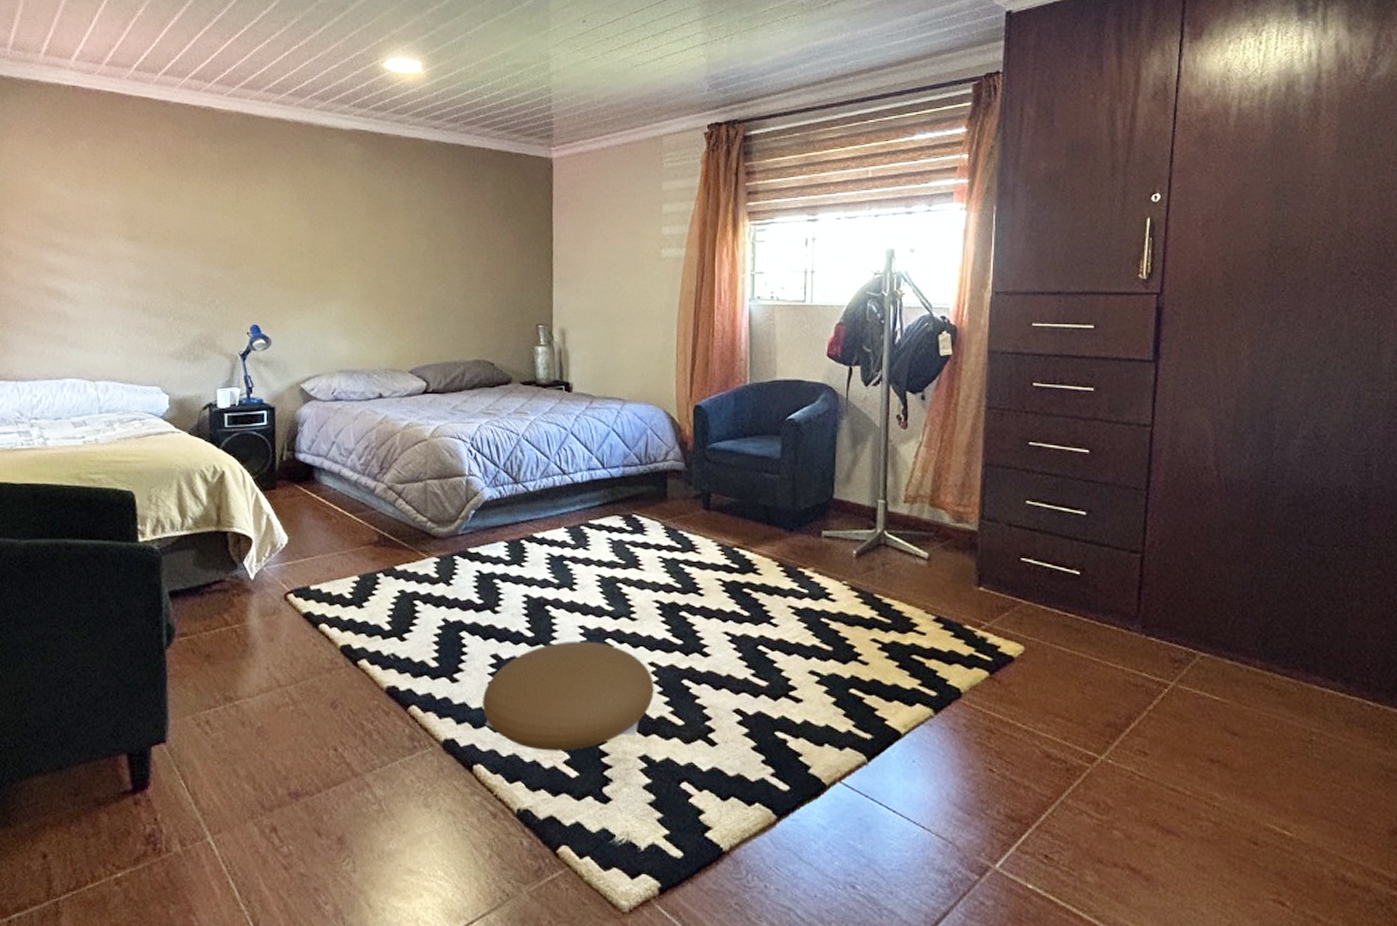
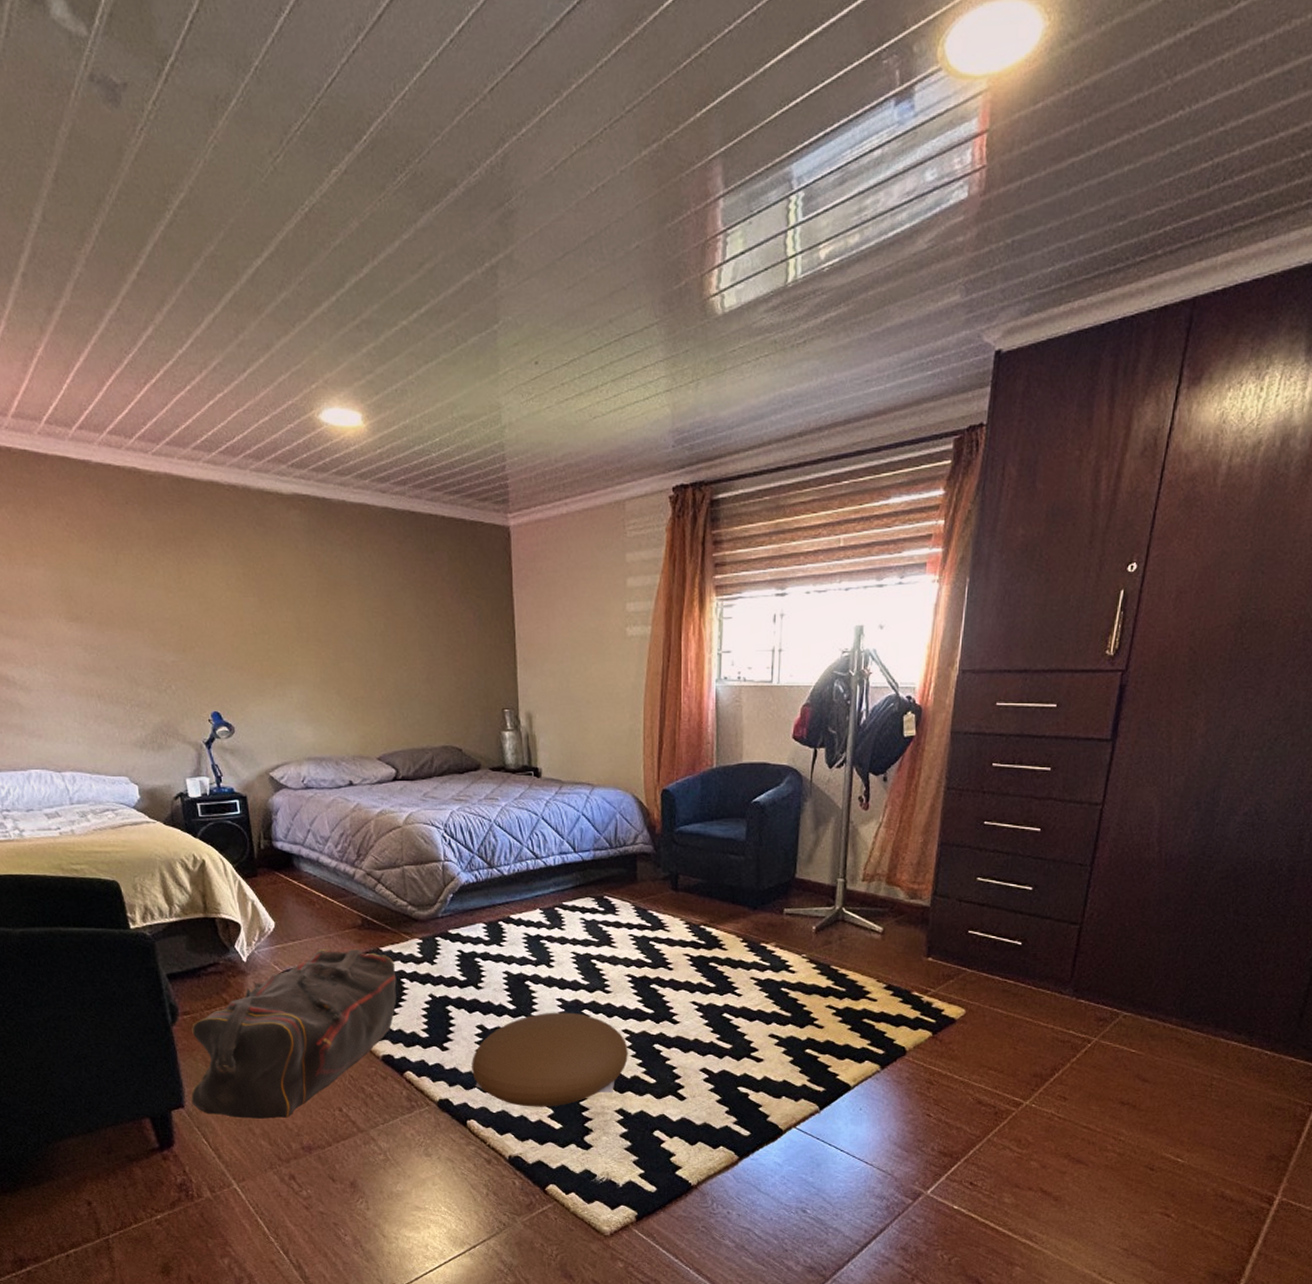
duffel bag: none [175,567,409,758] -> present [191,949,397,1119]

